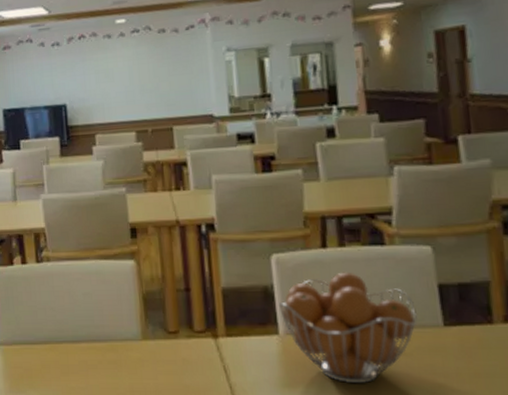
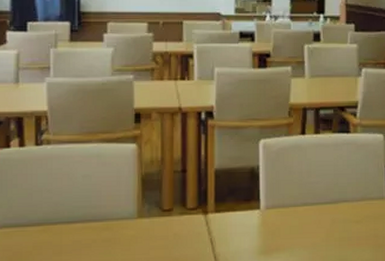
fruit basket: present [278,272,417,384] -> none [262,155,368,248]

